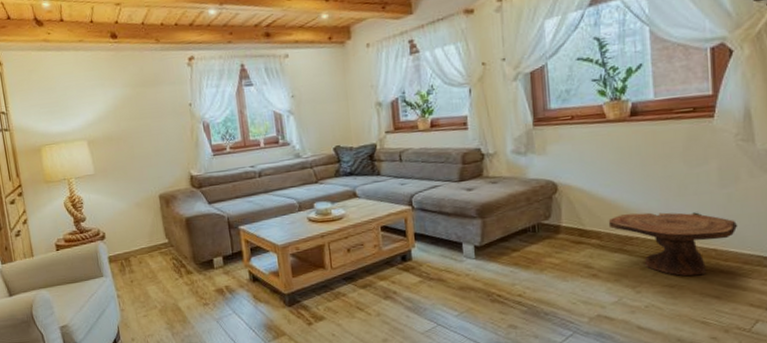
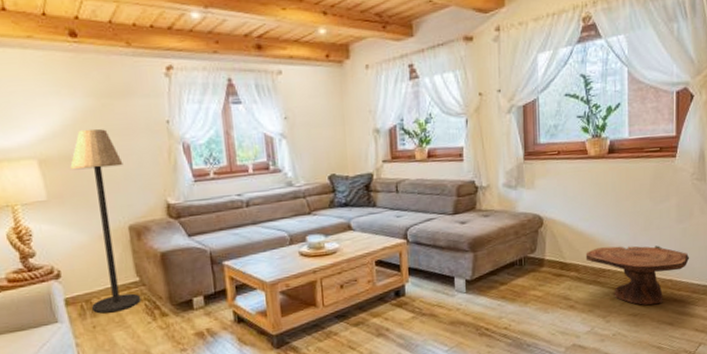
floor lamp: none [112,113,170,270] -> present [70,128,141,314]

